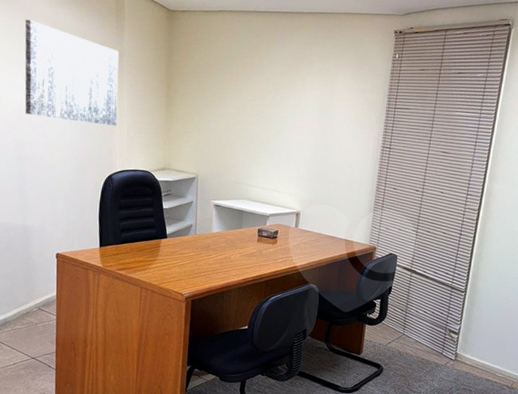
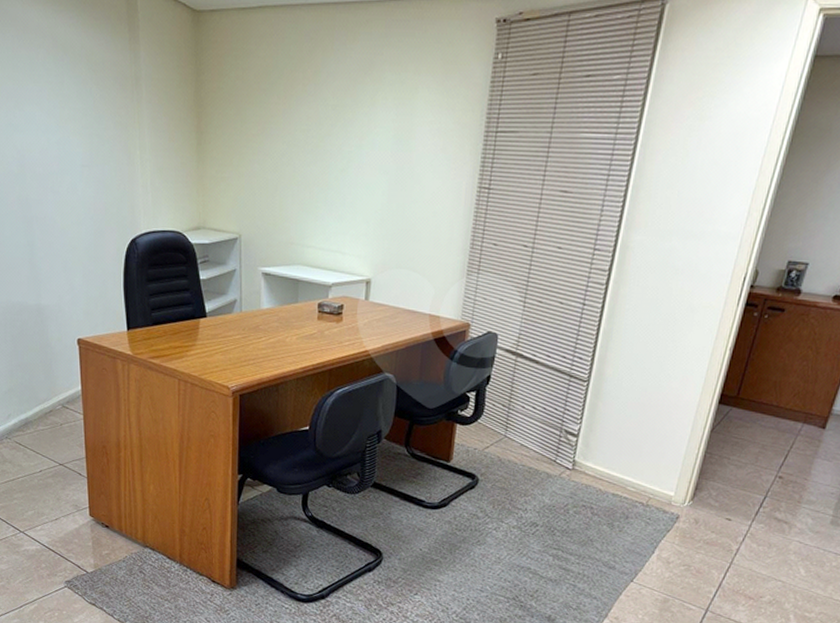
wall art: present [25,19,119,126] -> none [17,37,137,174]

